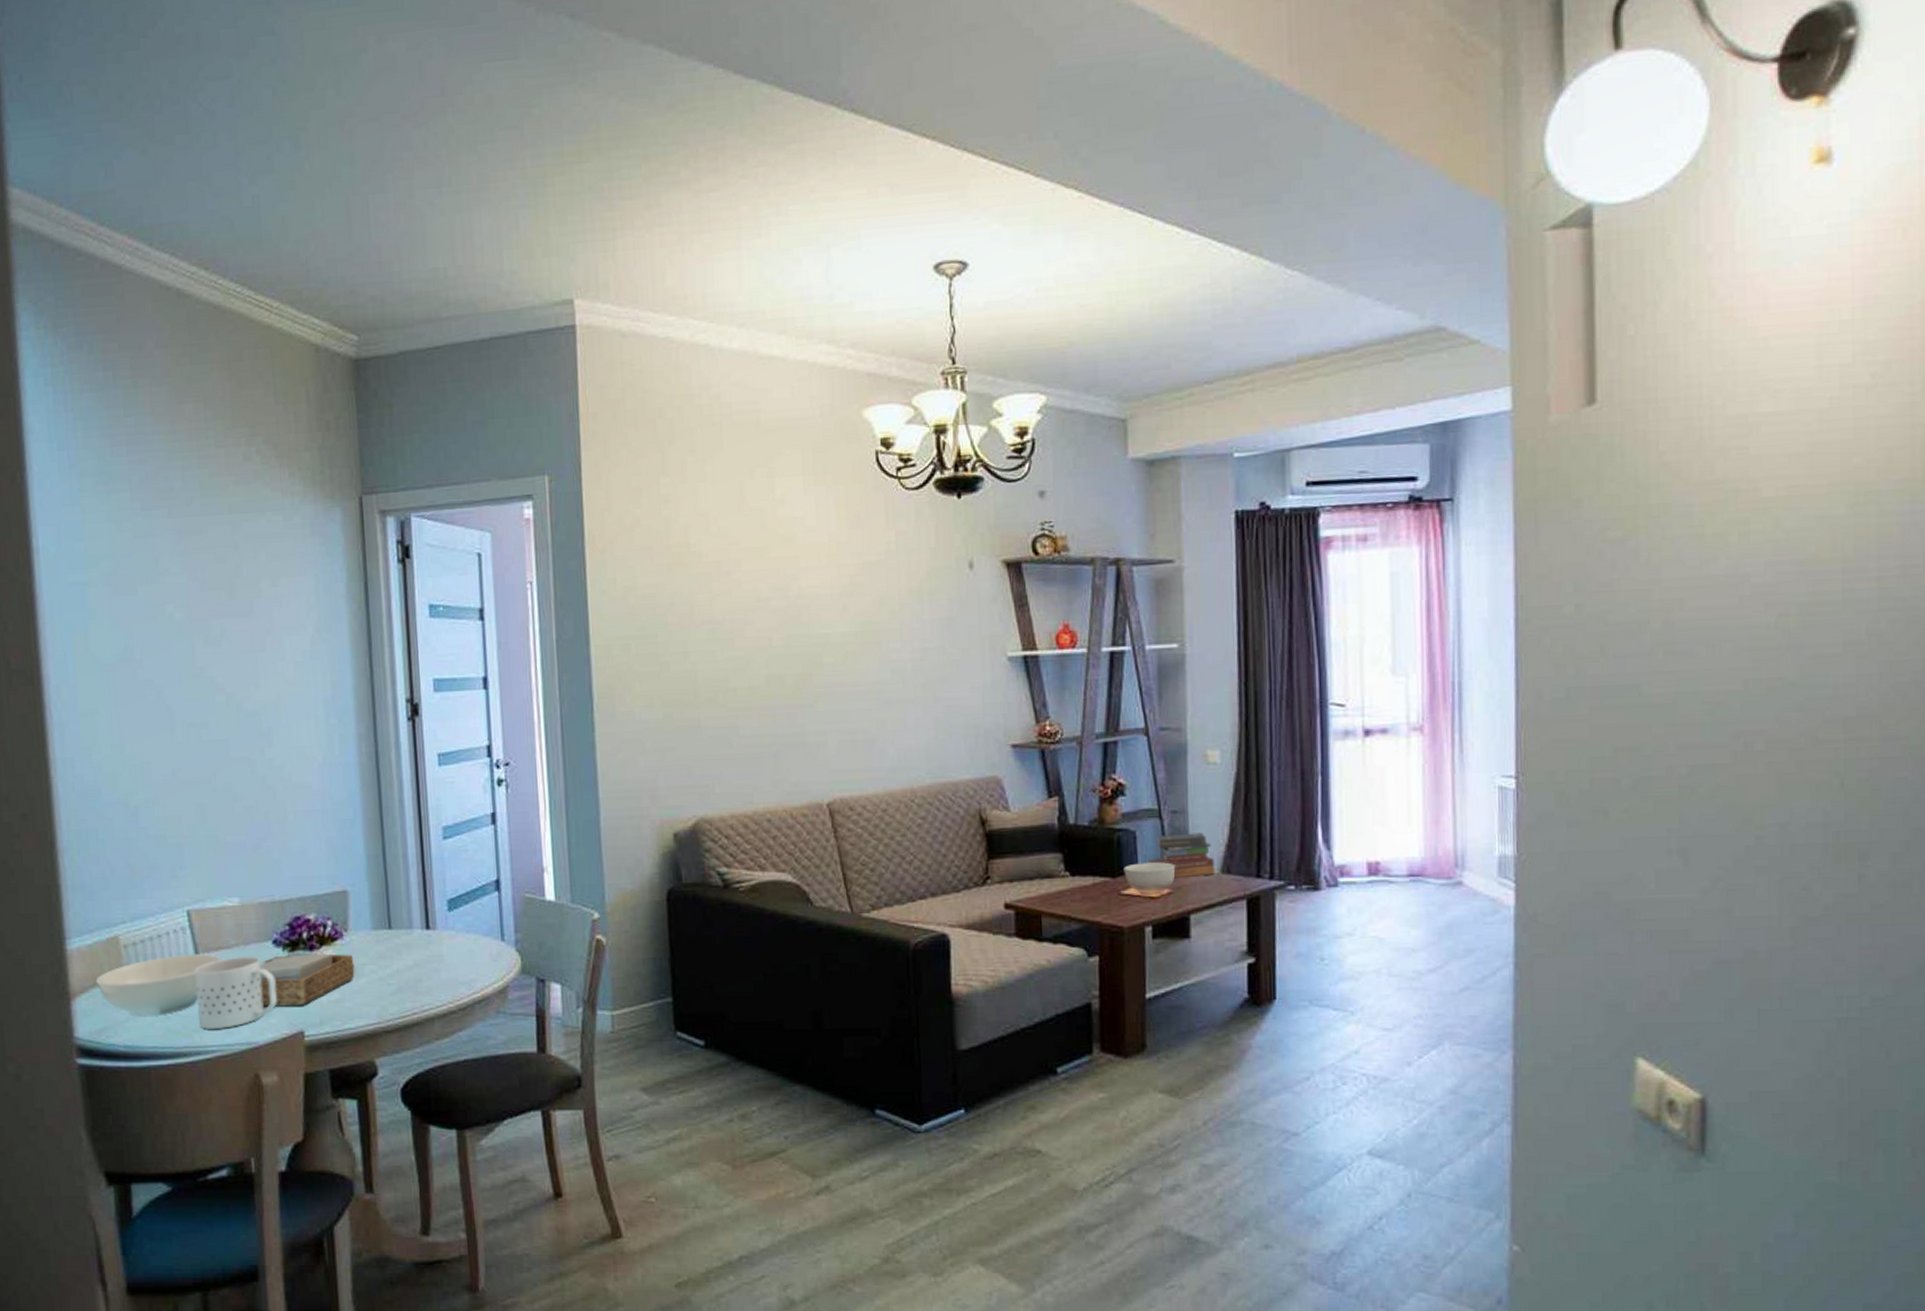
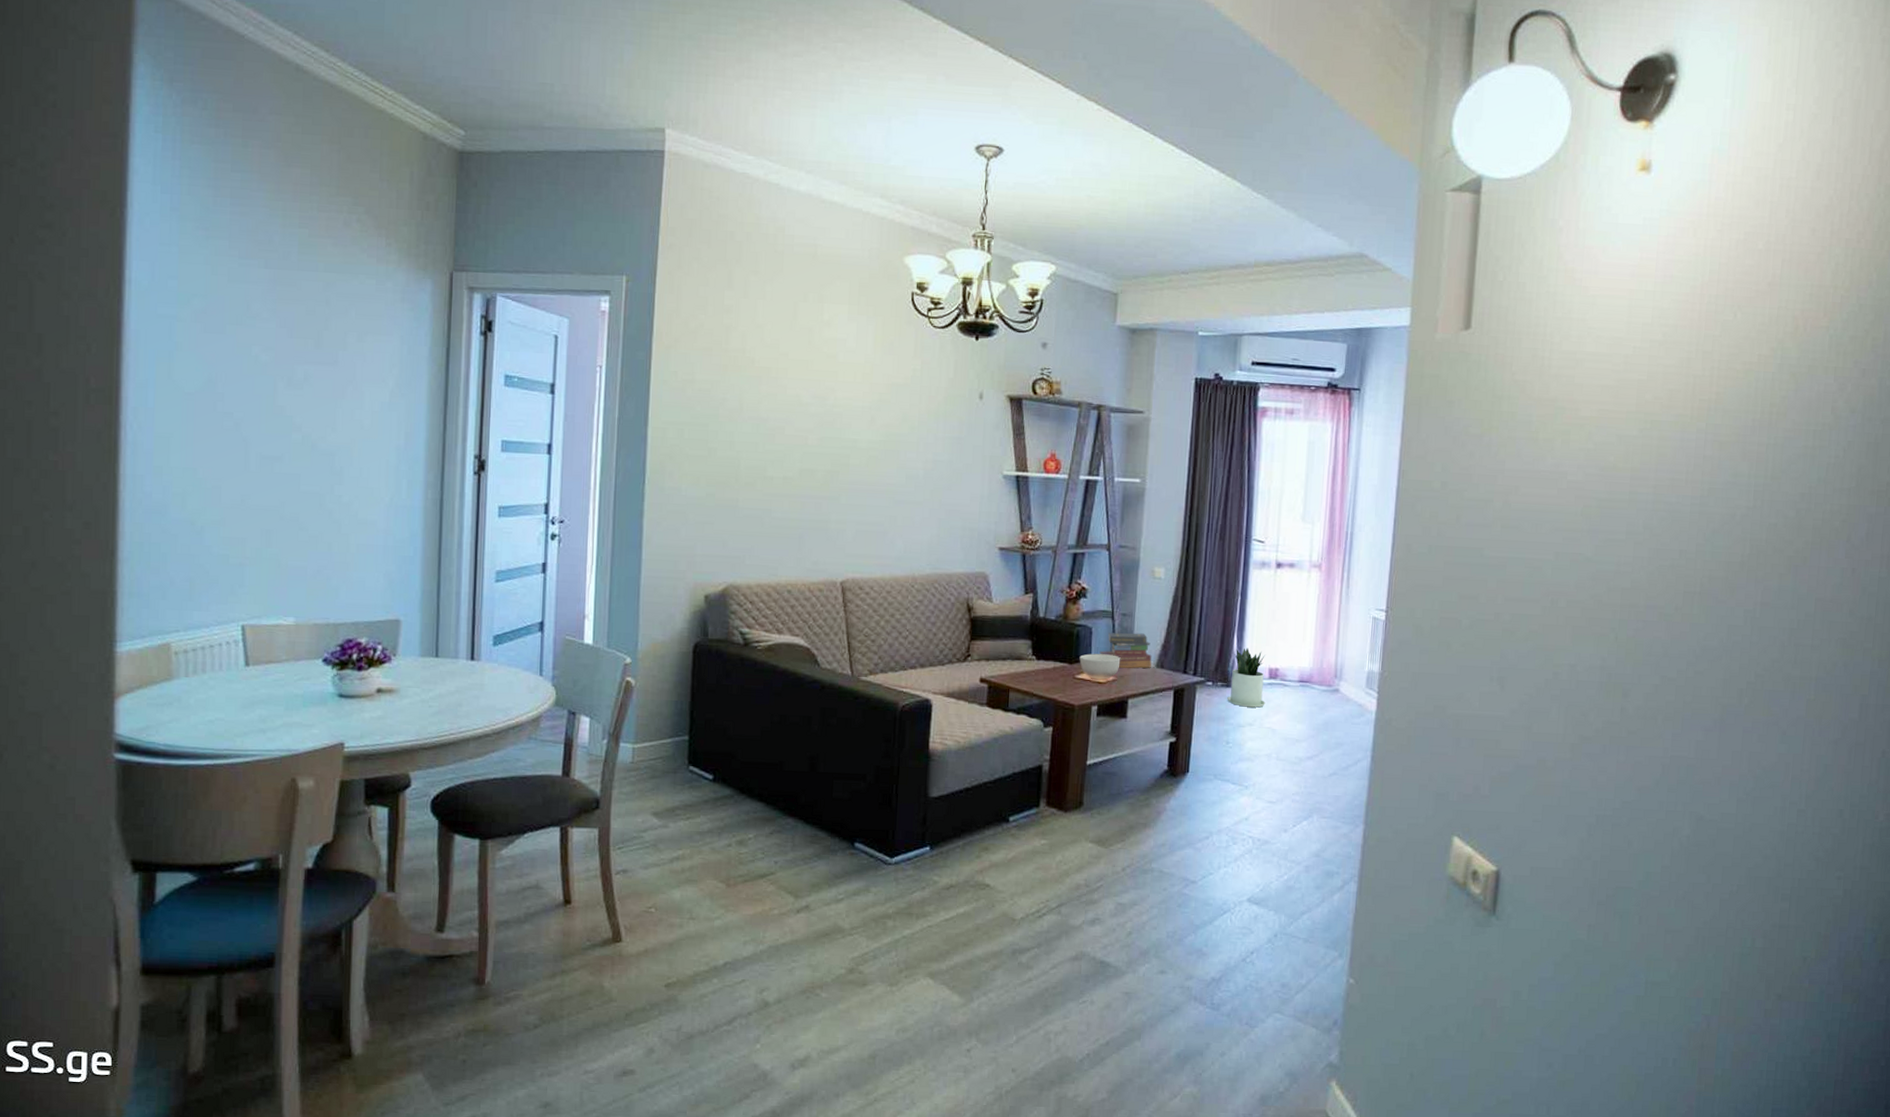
bowl: present [95,954,222,1017] -> none [142,665,271,719]
mug: present [194,957,277,1029] -> none [241,671,322,735]
napkin holder: present [259,954,355,1007] -> none [306,673,400,720]
planter: none [1316,839,1367,913] -> present [1227,647,1266,708]

